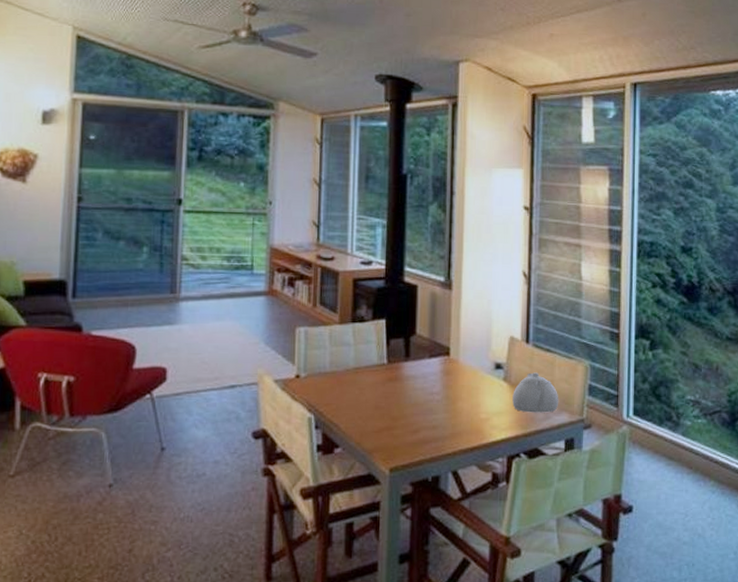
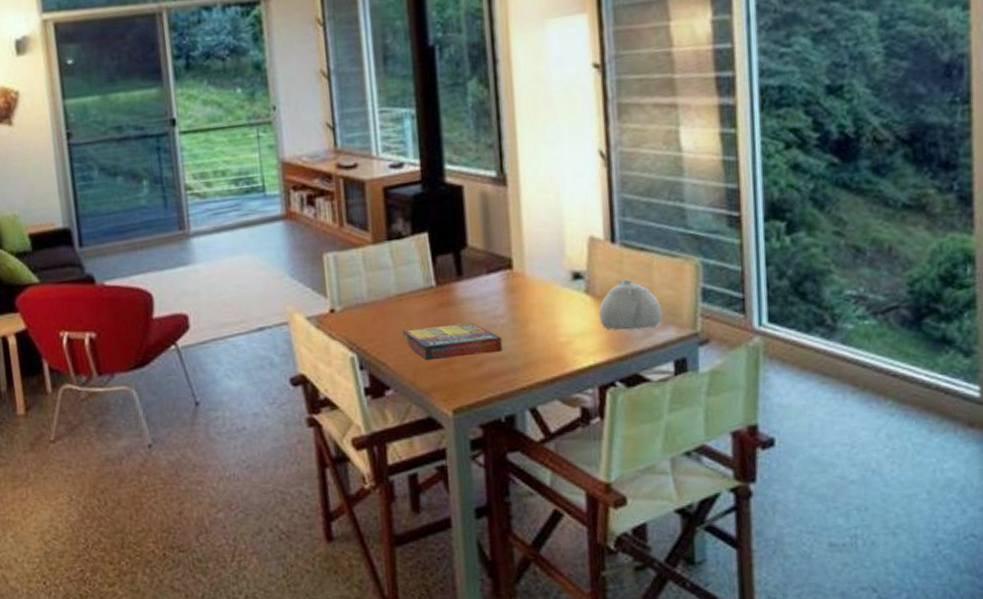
game compilation box: none [355,396,435,425] -> present [403,323,502,361]

